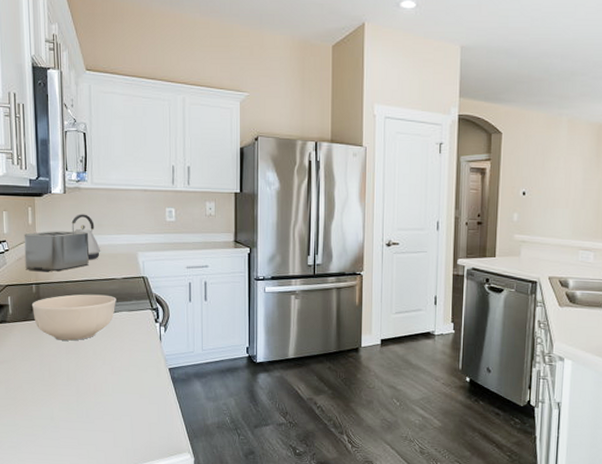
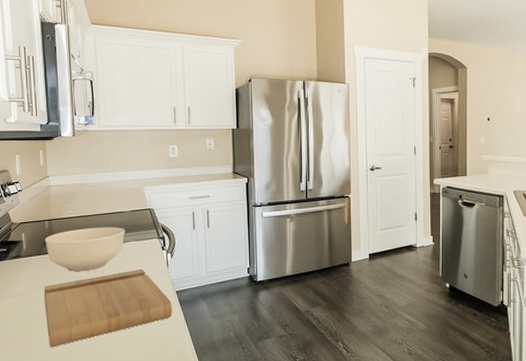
toaster: present [24,231,89,272] -> none [36,170,98,208]
cutting board: none [29,341,164,421] -> present [43,268,173,347]
kettle: present [71,214,101,261] -> none [81,154,110,197]

